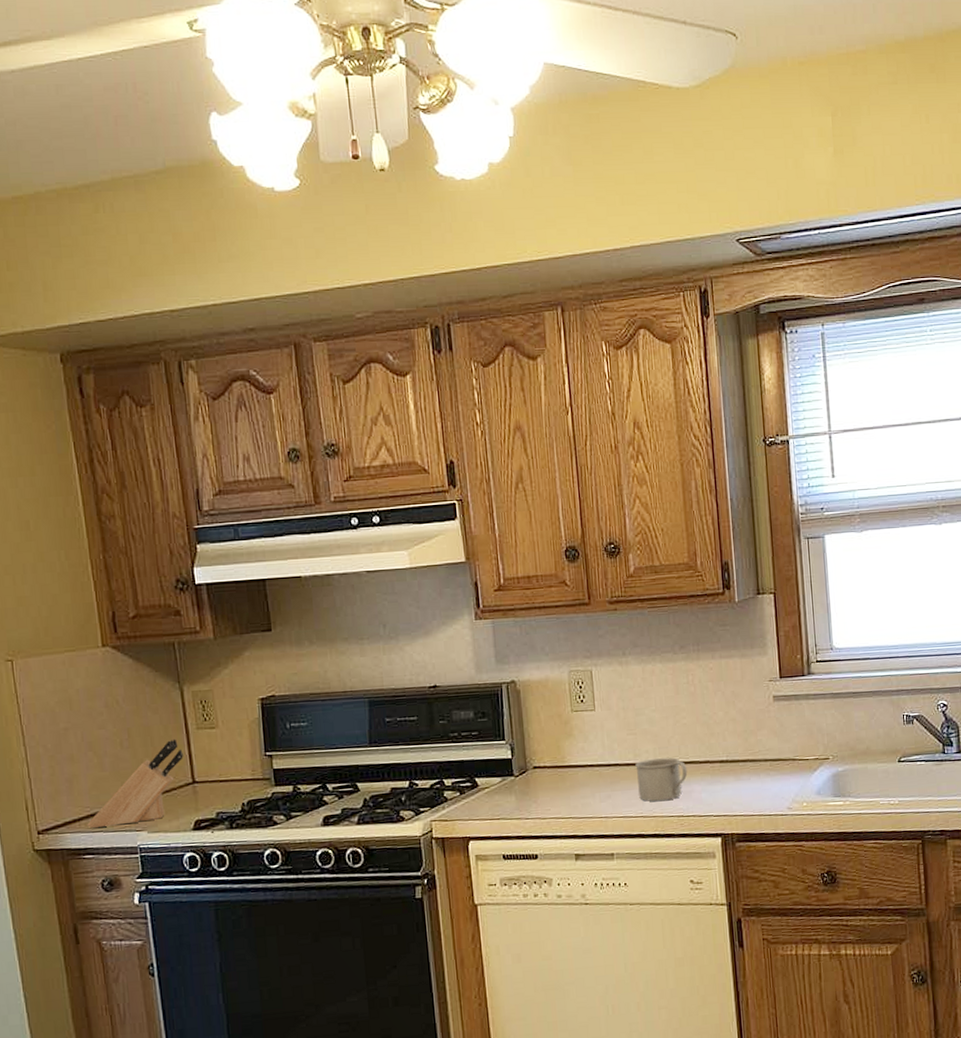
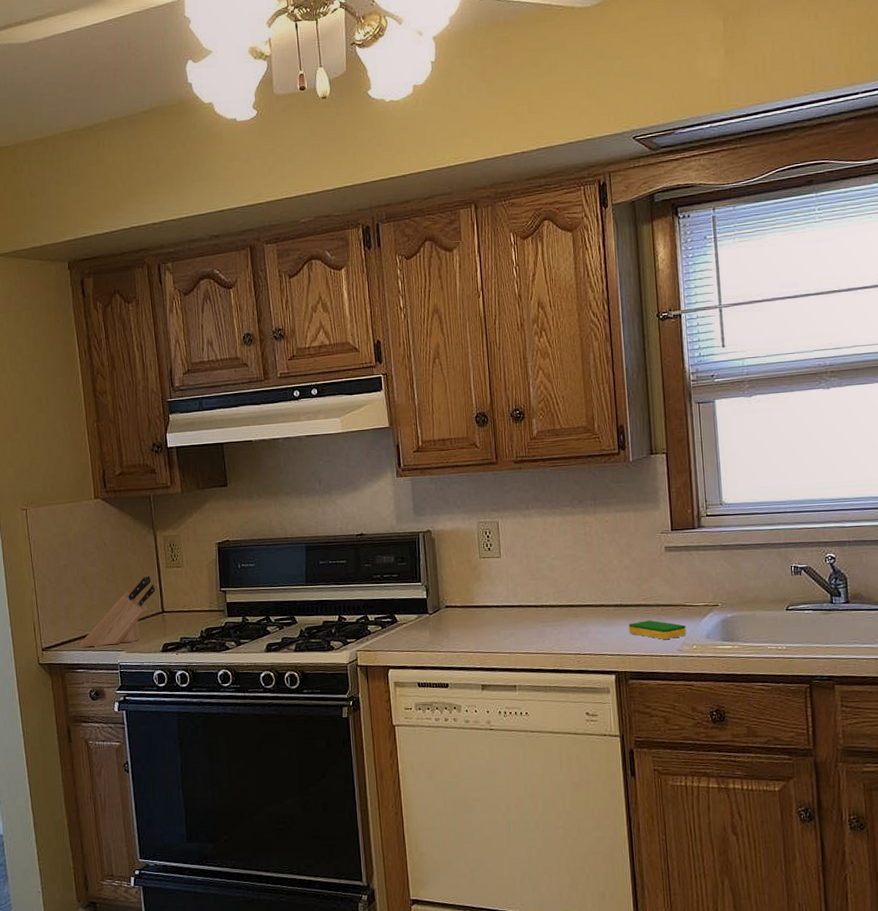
mug: present [635,757,688,802] -> none [536,601,584,640]
dish sponge: none [735,776,796,798] -> present [628,620,686,640]

